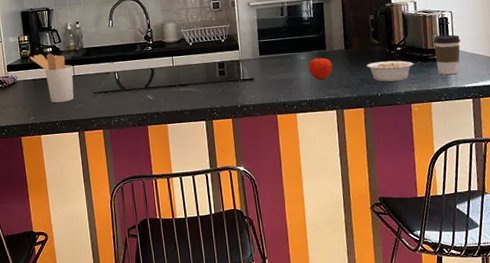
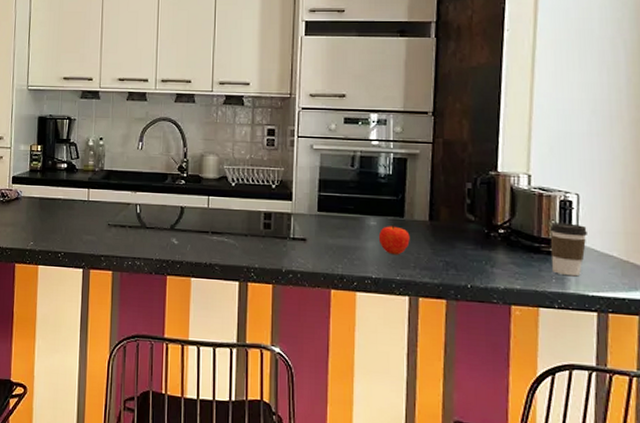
utensil holder: present [29,53,74,103] -> none [39,169,88,231]
legume: present [366,60,421,82] -> none [456,243,530,274]

